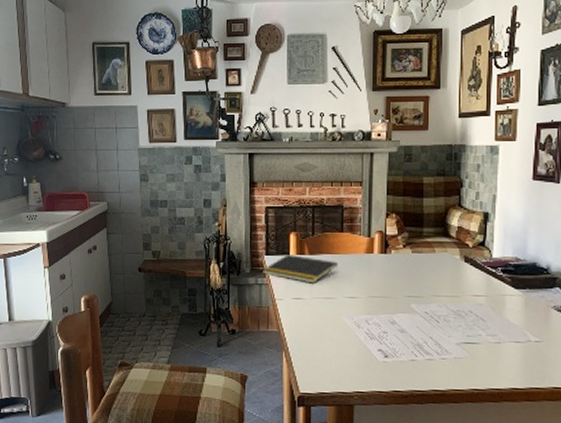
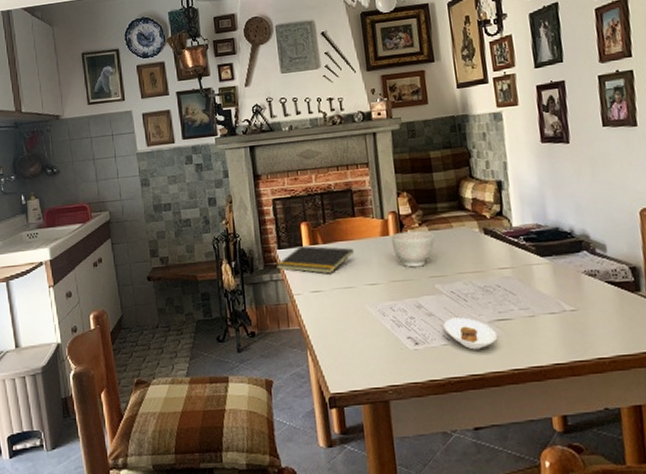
bowl: none [375,251,417,286] -> present [391,231,435,268]
saucer: none [413,336,462,368] -> present [443,317,497,350]

